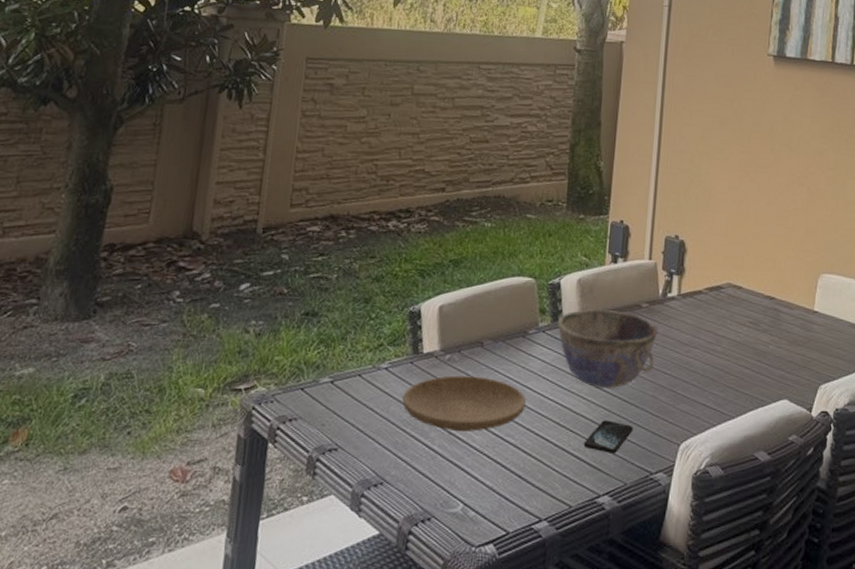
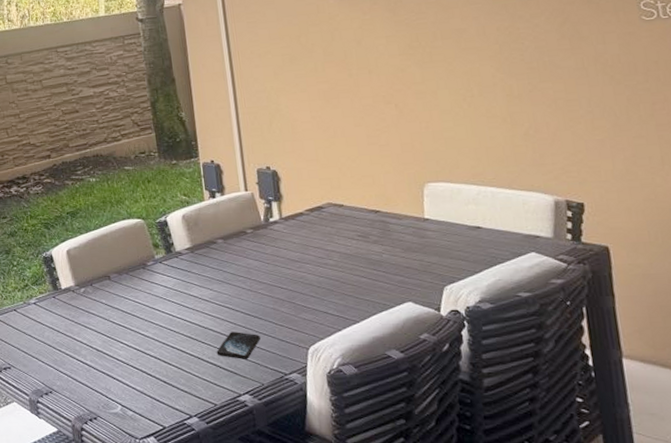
plate: present [402,375,526,431] -> none [53,303,158,348]
bowl: present [557,309,658,389] -> none [171,238,270,306]

